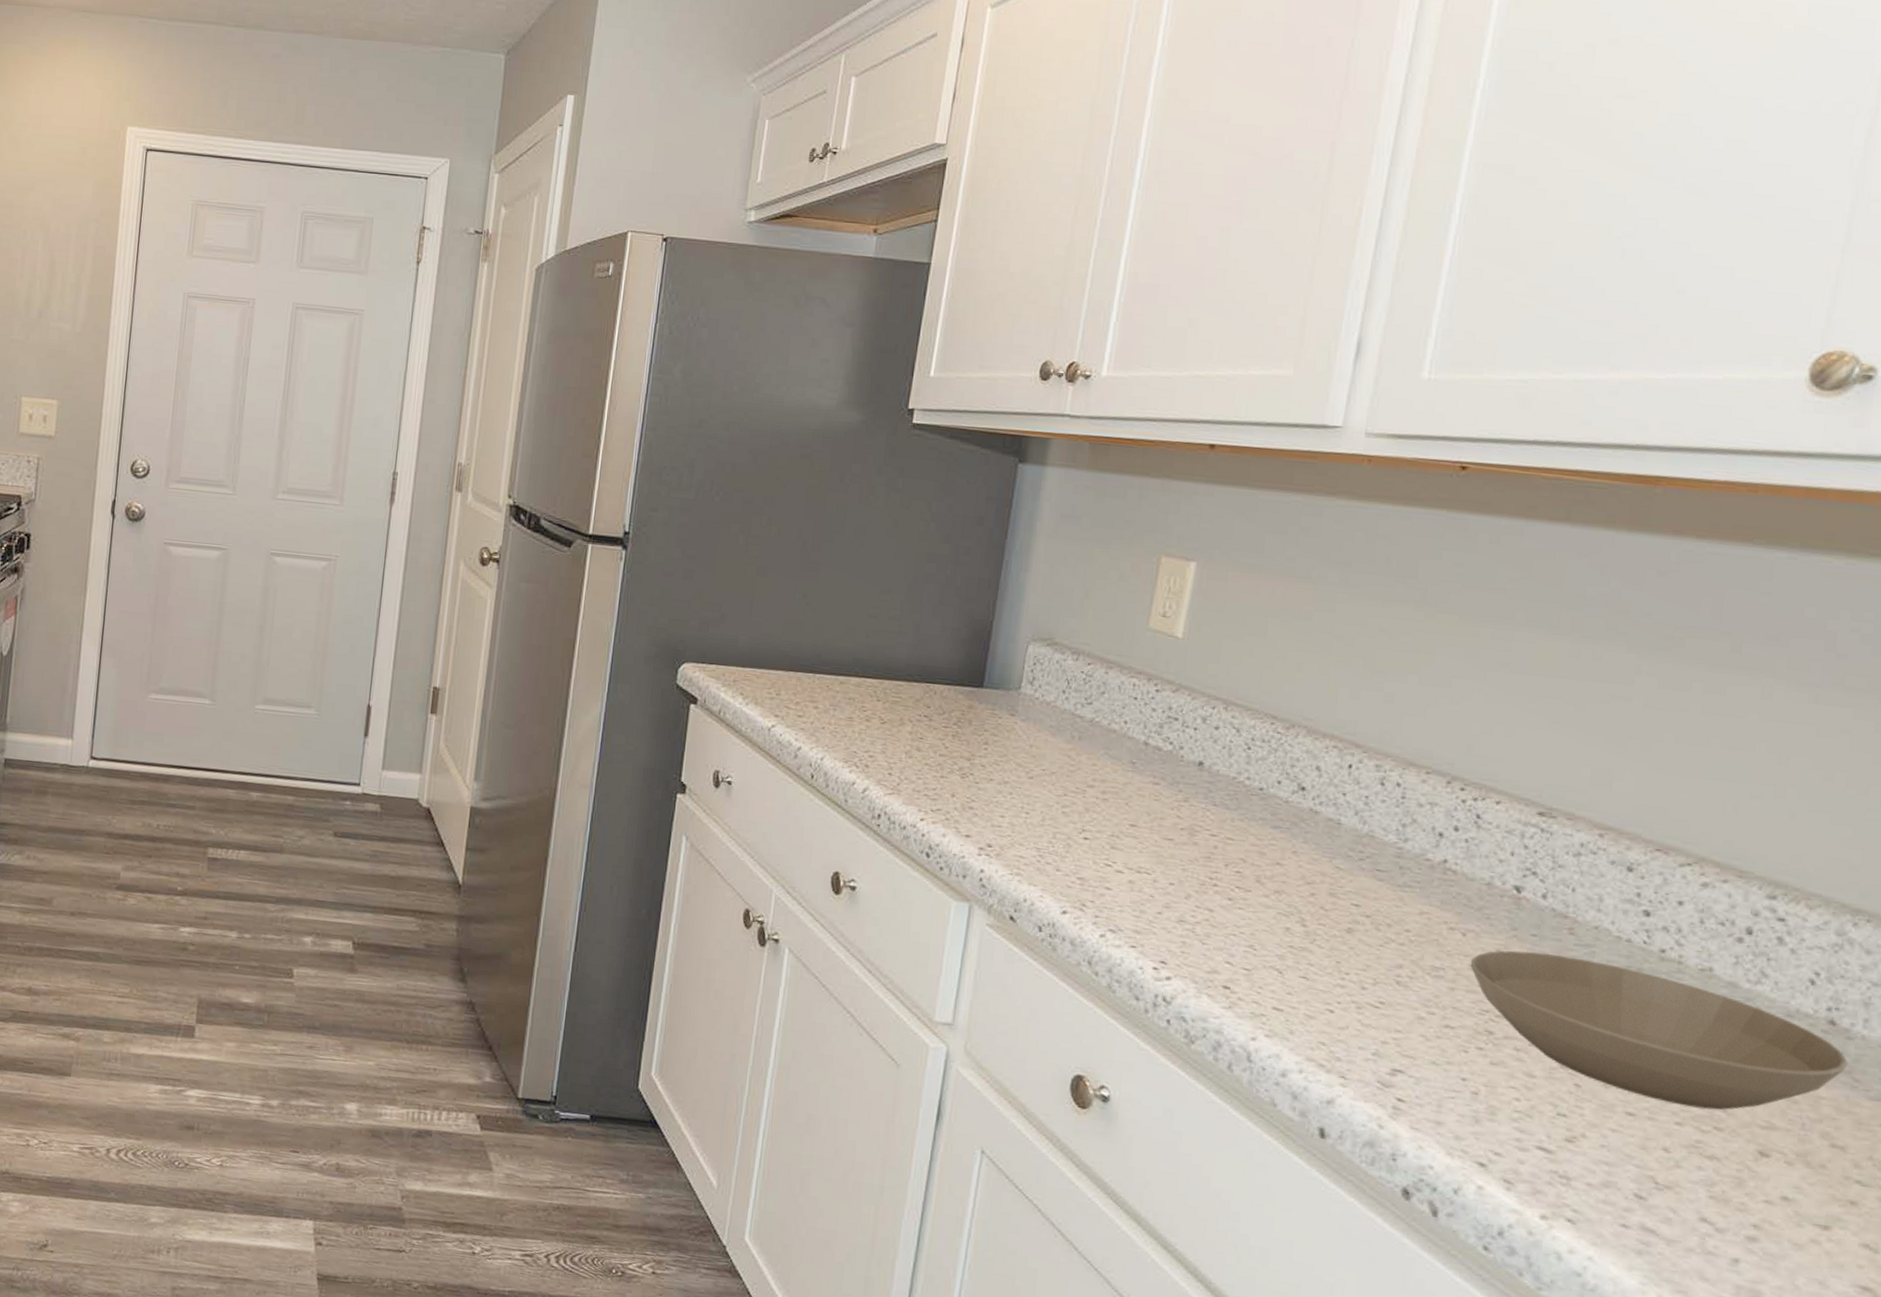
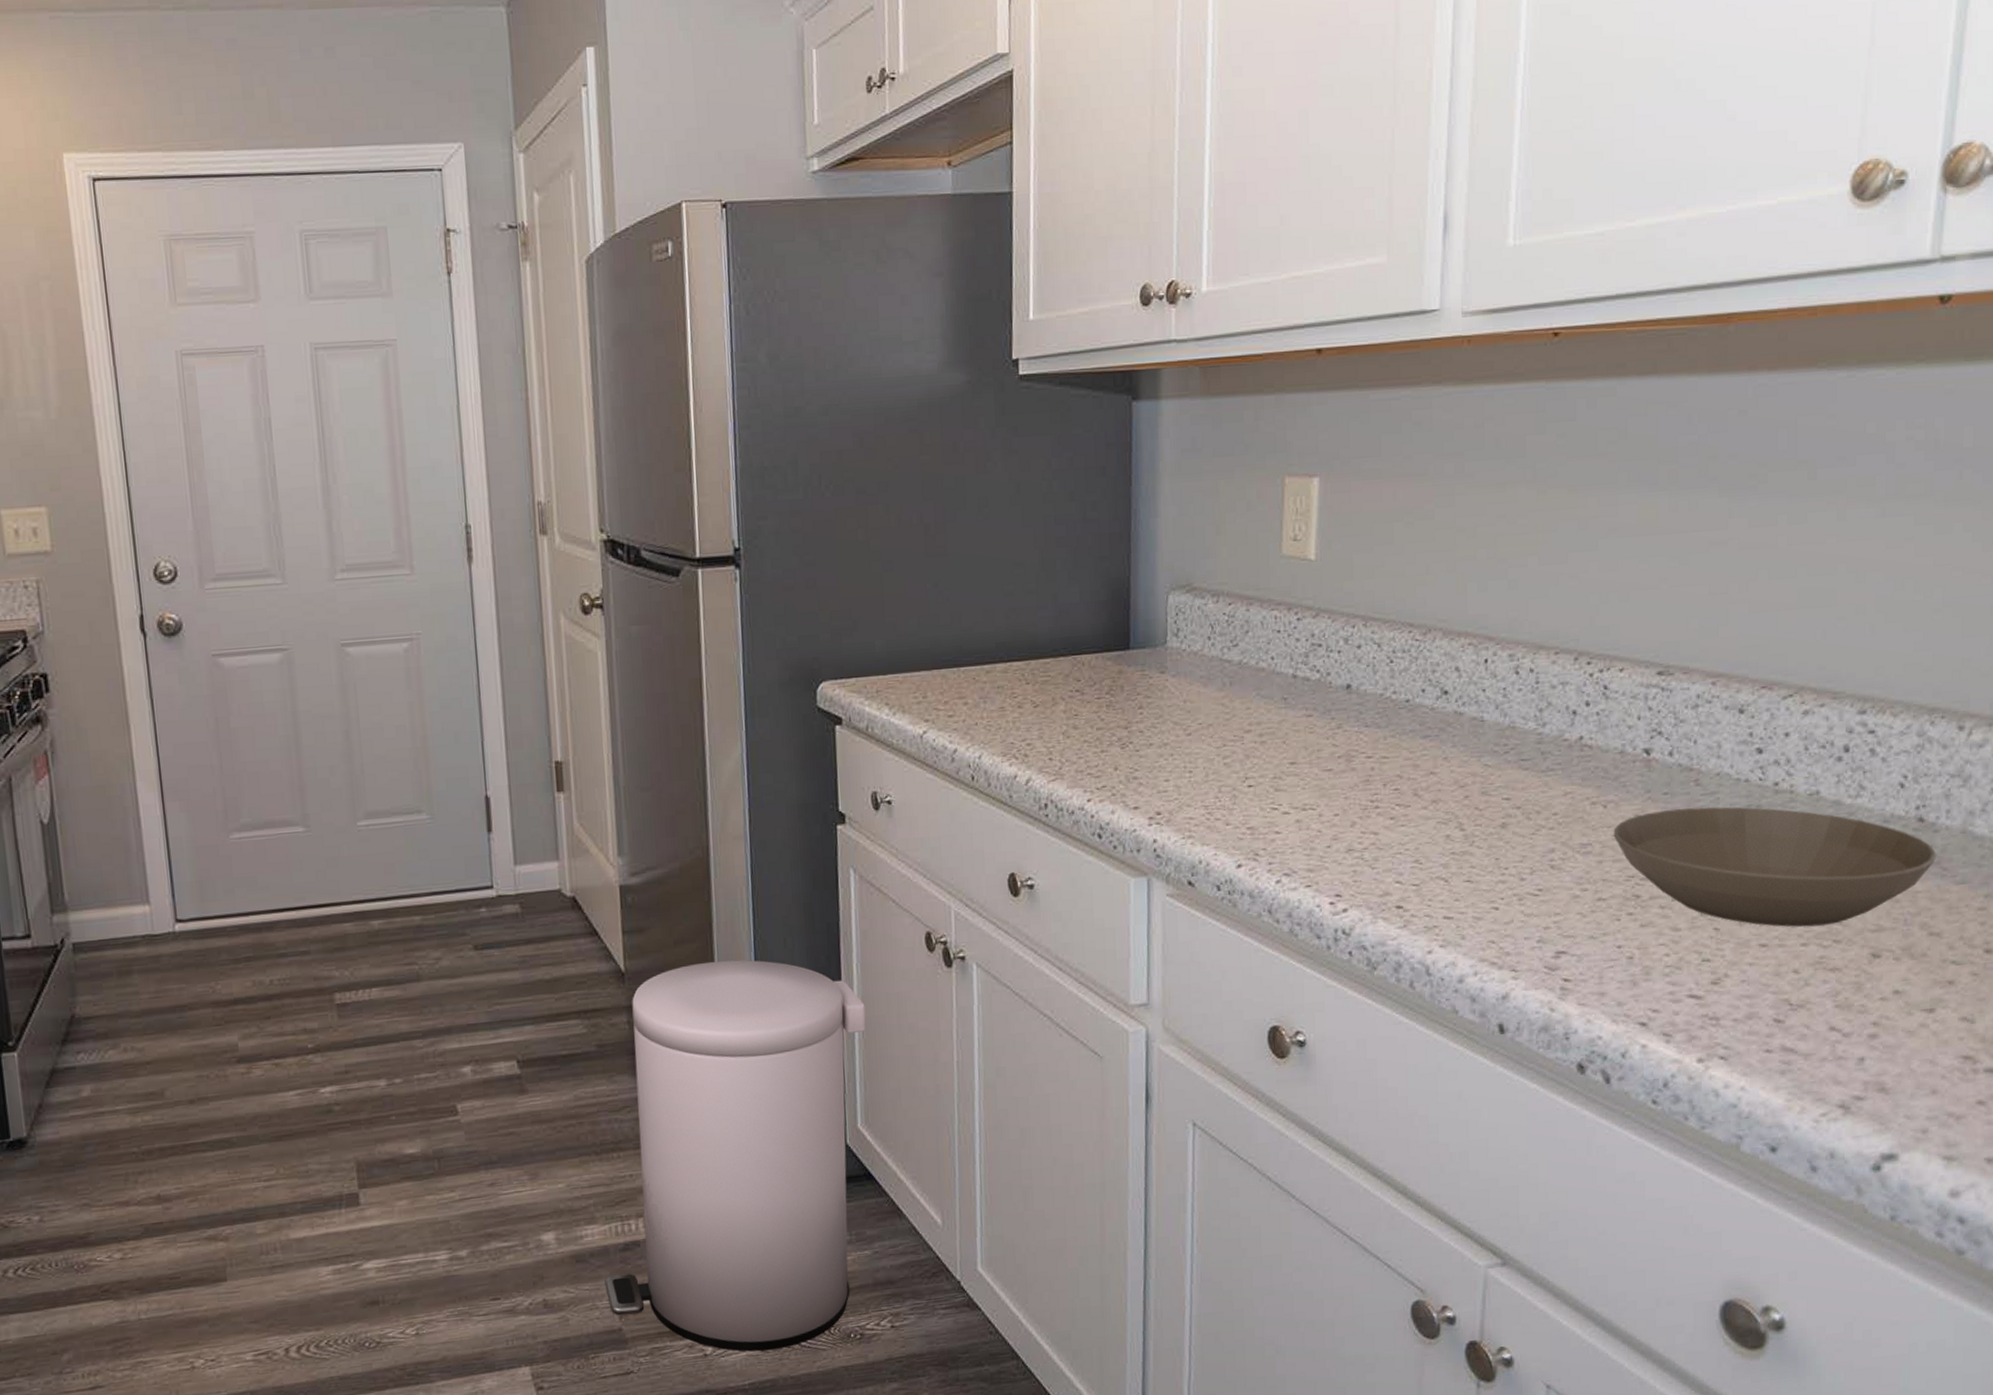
pedal bin: none [393,890,677,1266] -> present [604,960,866,1351]

